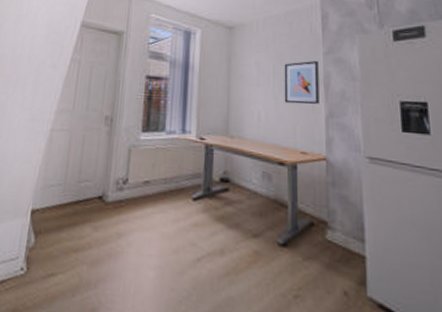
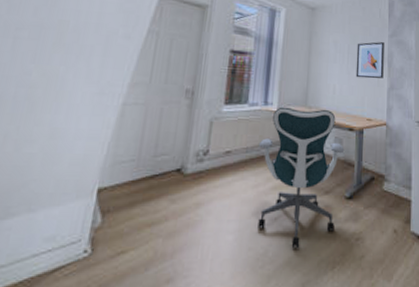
office chair: none [178,135,275,298] -> present [258,106,345,249]

